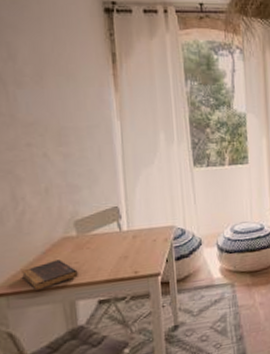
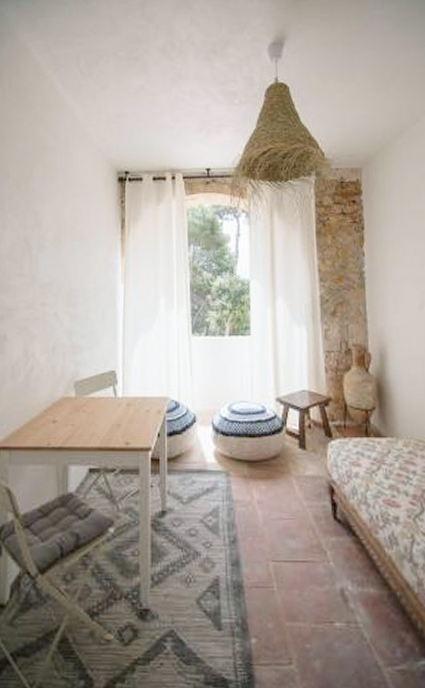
book: present [22,260,78,292] -> none [25,420,73,450]

